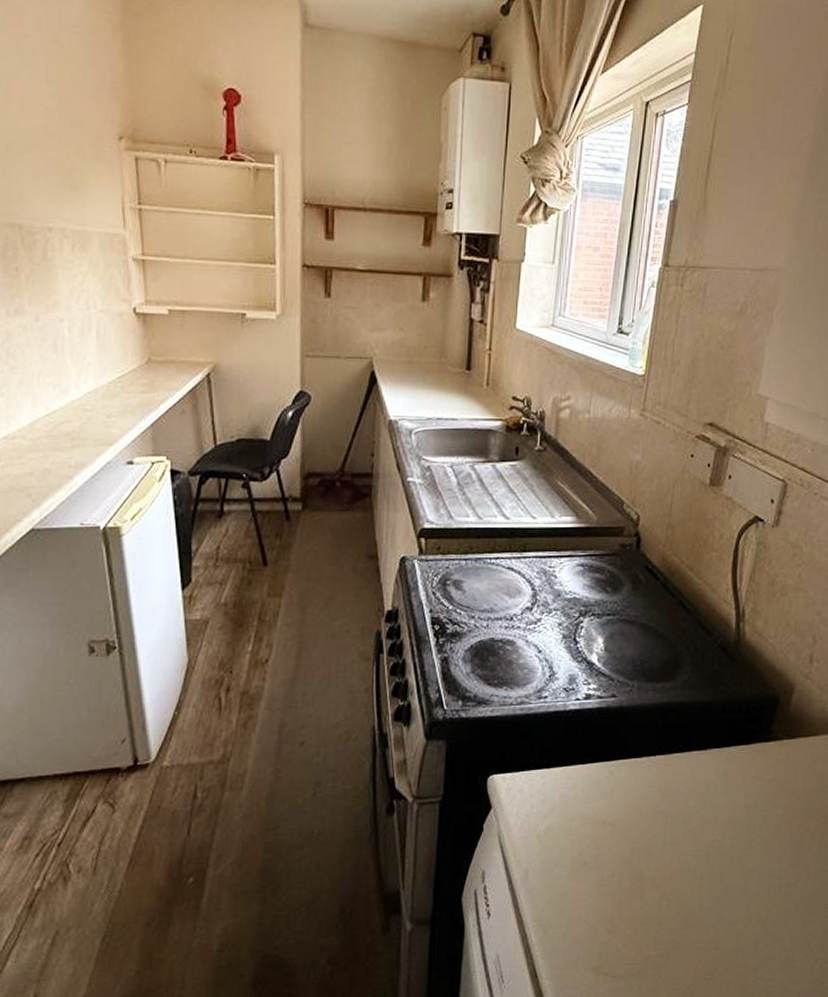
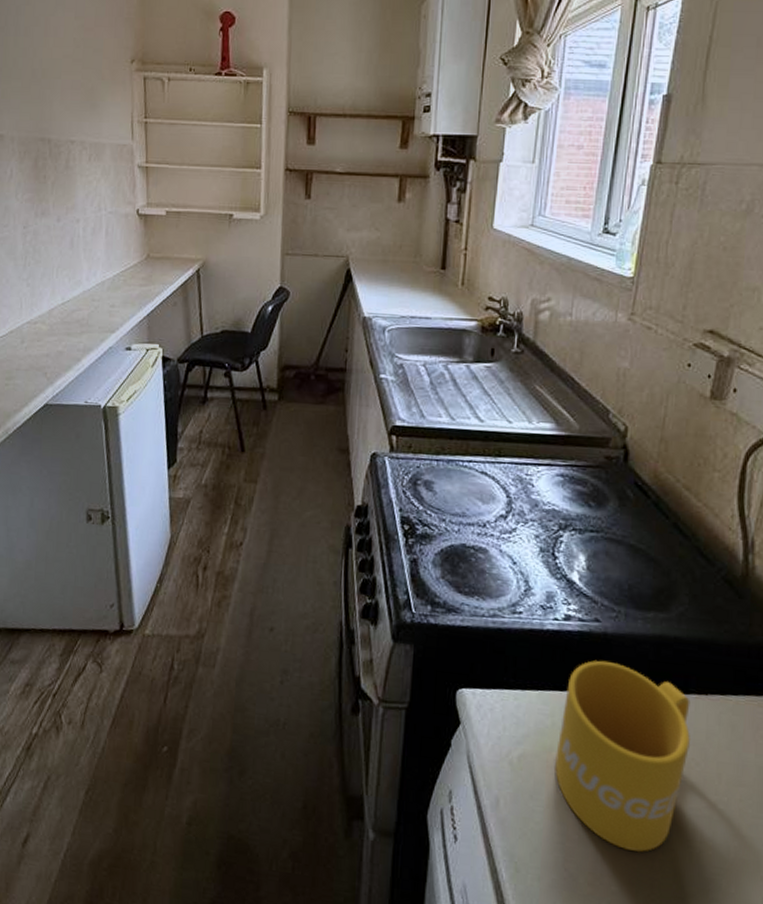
mug: none [577,731,693,897] -> present [555,660,691,853]

